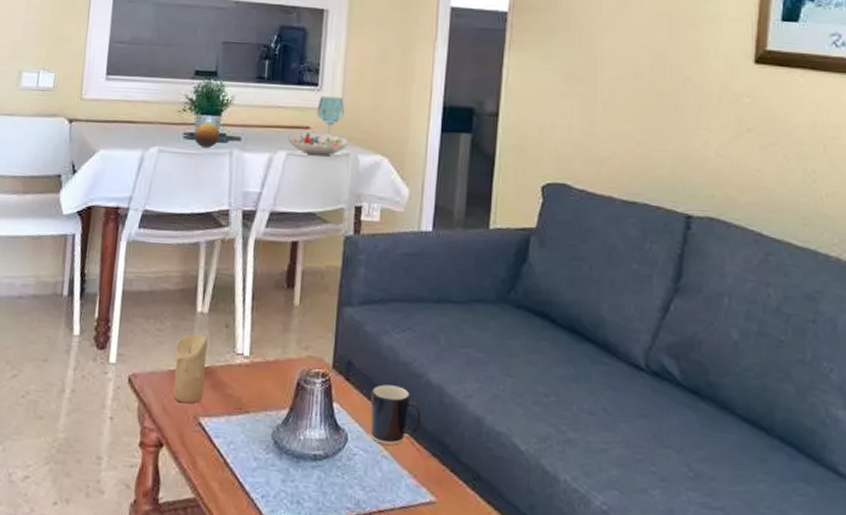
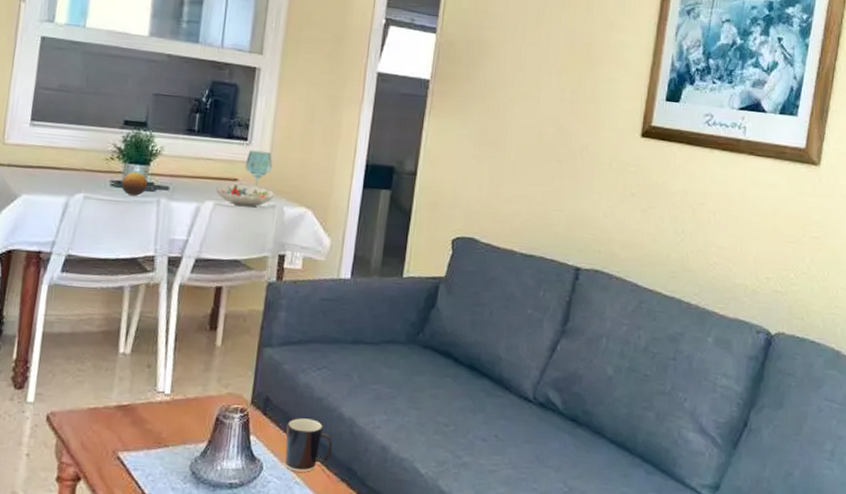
candle: present [174,334,208,404] -> none [93,373,129,439]

